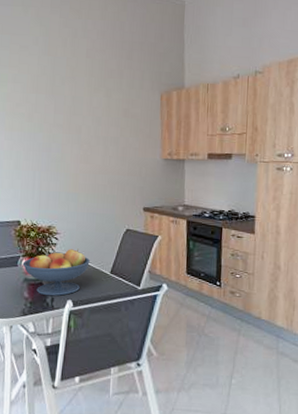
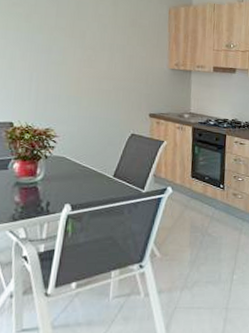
fruit bowl: present [22,248,90,296] -> none [13,152,91,200]

